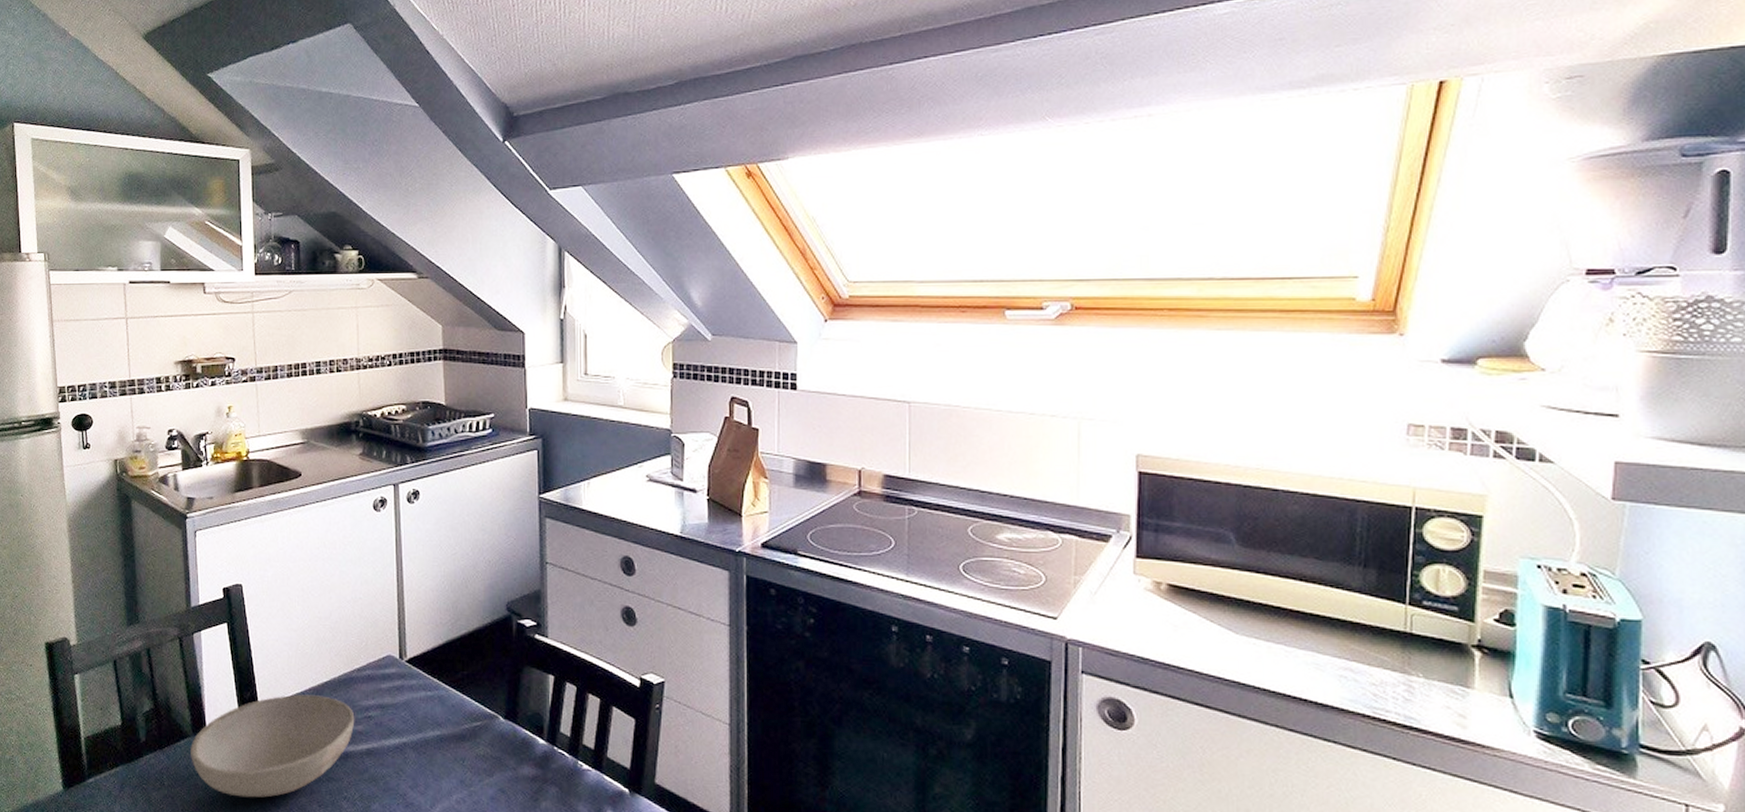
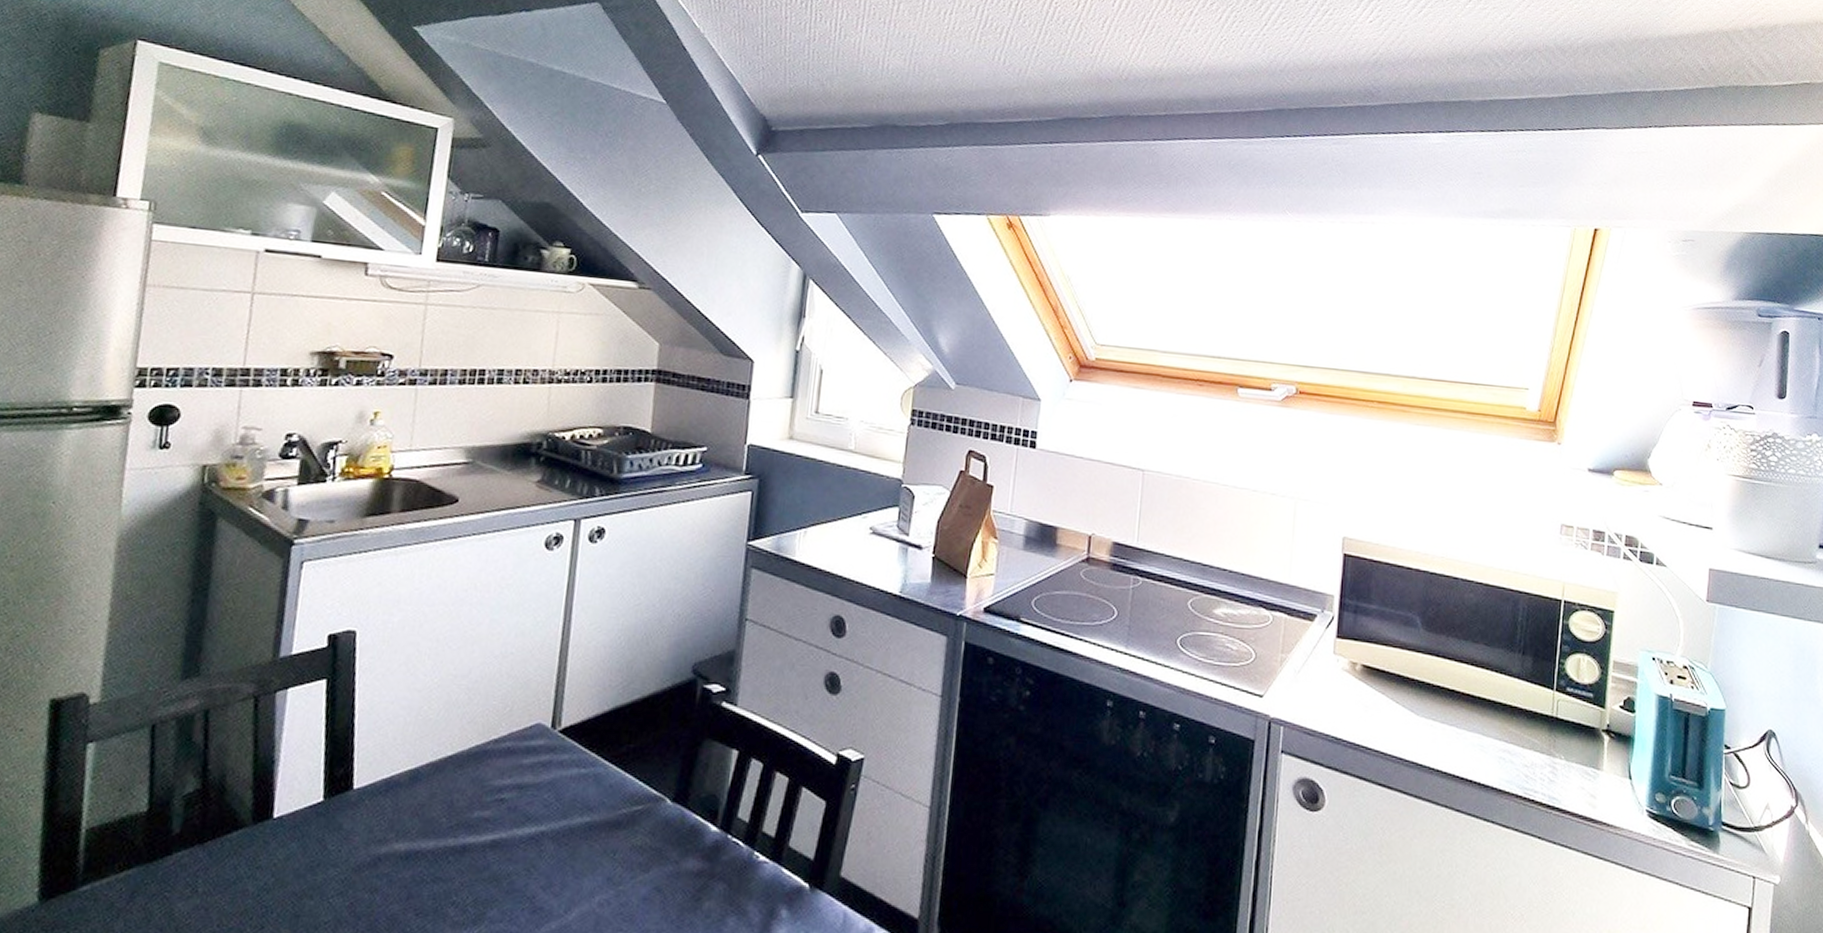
bowl: present [190,694,355,798] -> none [243,771,483,907]

